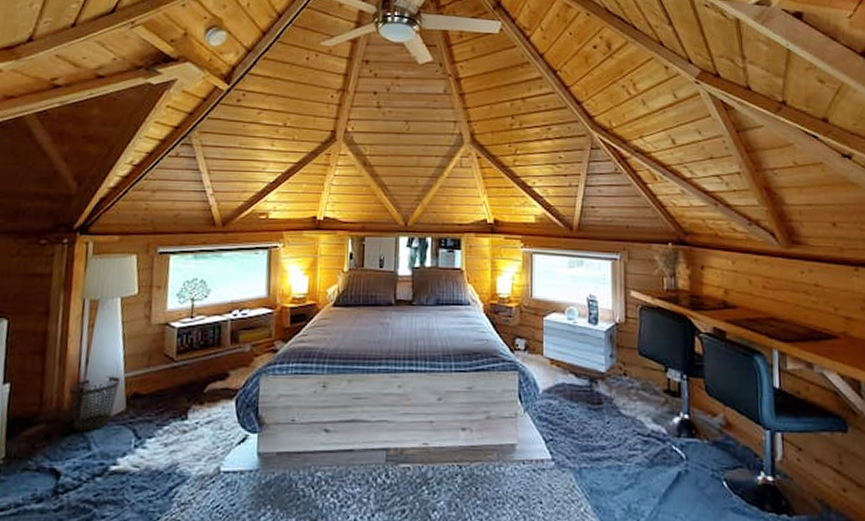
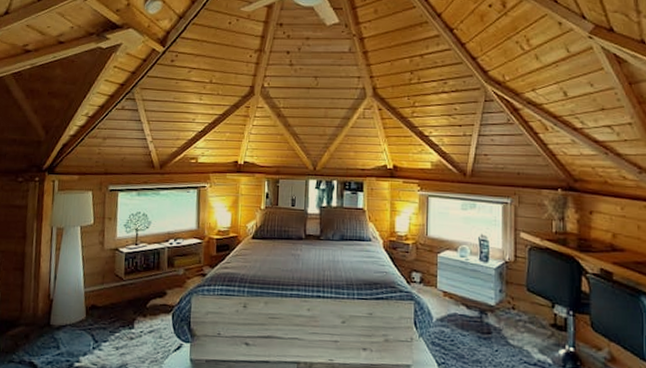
wastebasket: present [68,376,120,431] -> none [42,290,81,334]

